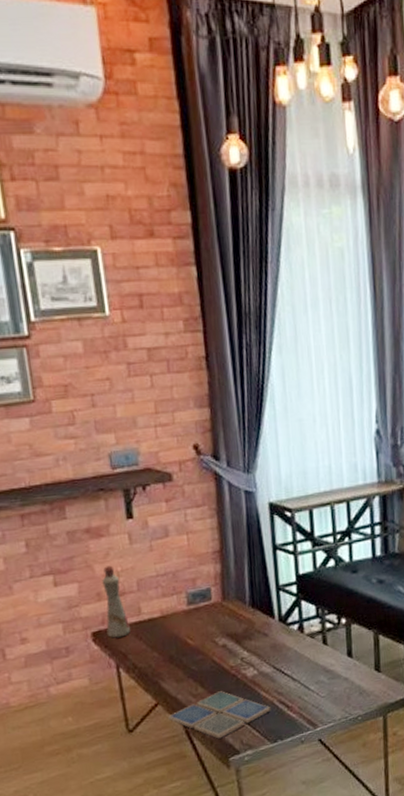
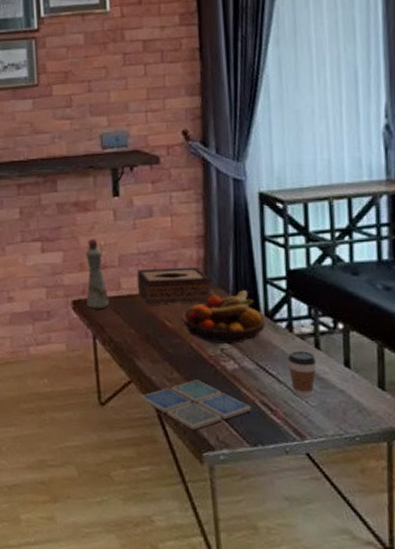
tissue box: none [156,583,230,627] -> present [136,267,211,306]
fruit bowl: none [203,599,281,654] -> present [182,290,266,344]
coffee cup: none [301,648,325,691] -> present [288,351,317,398]

